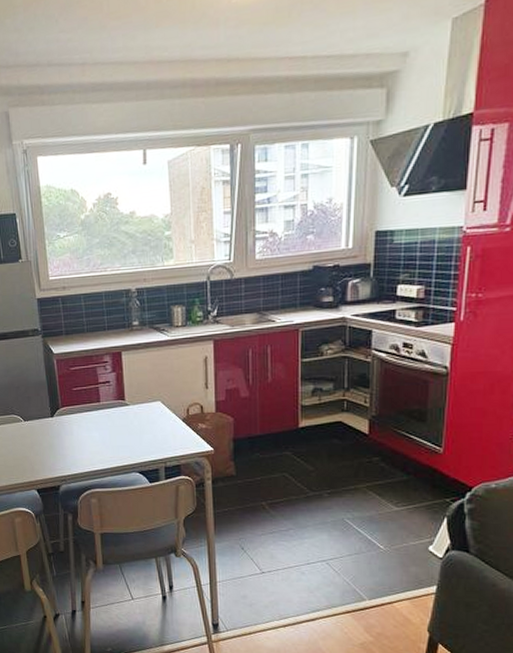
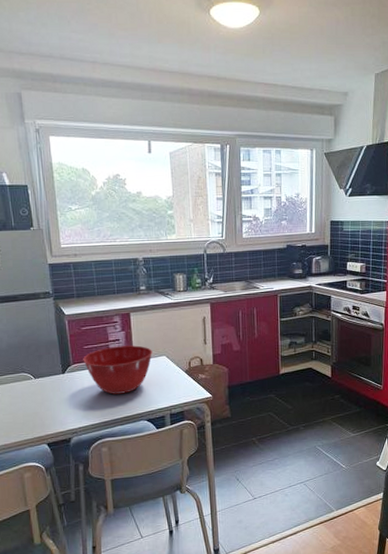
mixing bowl: none [72,388,146,442] -> present [83,345,152,394]

